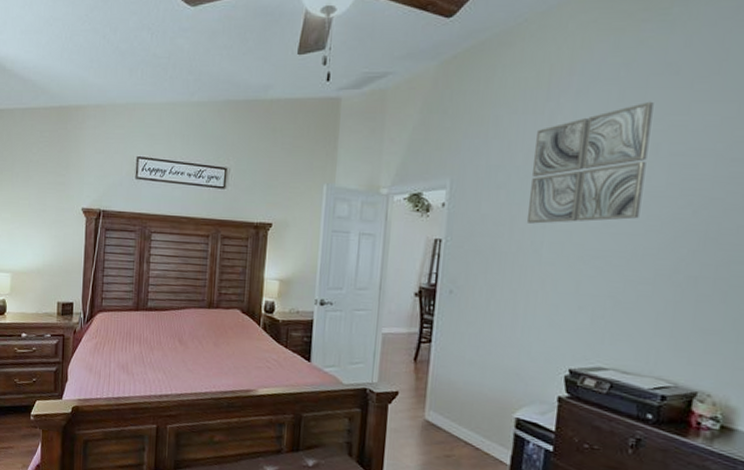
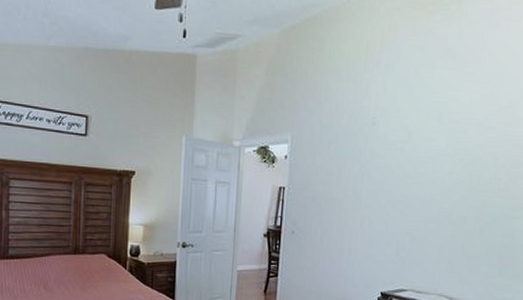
wall art: present [526,101,654,224] -> none [350,78,438,175]

